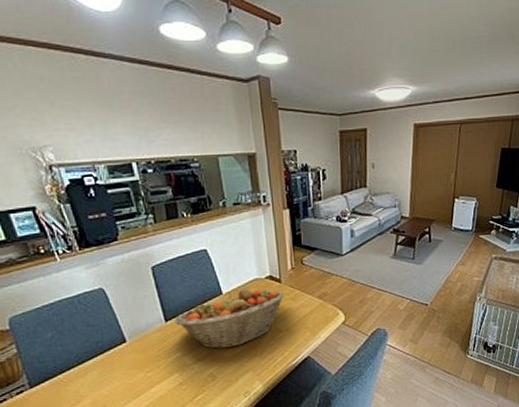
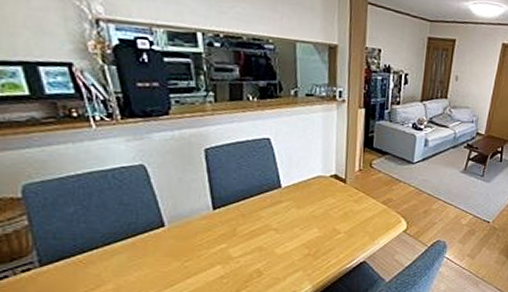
fruit basket: present [175,289,285,349] -> none [224,185,349,244]

